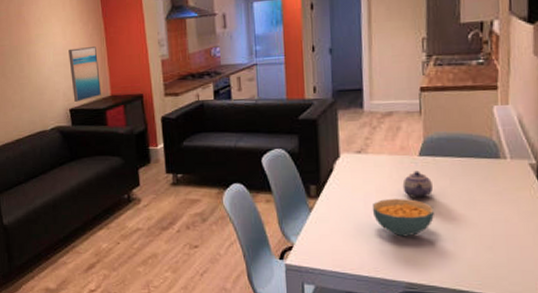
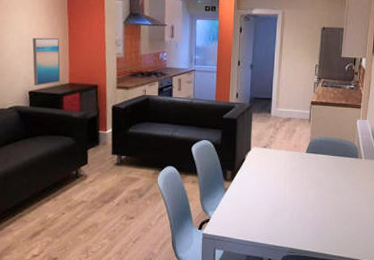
cereal bowl: present [372,198,434,237] -> none [270,183,312,214]
teapot: present [402,171,434,199] -> none [293,164,314,185]

